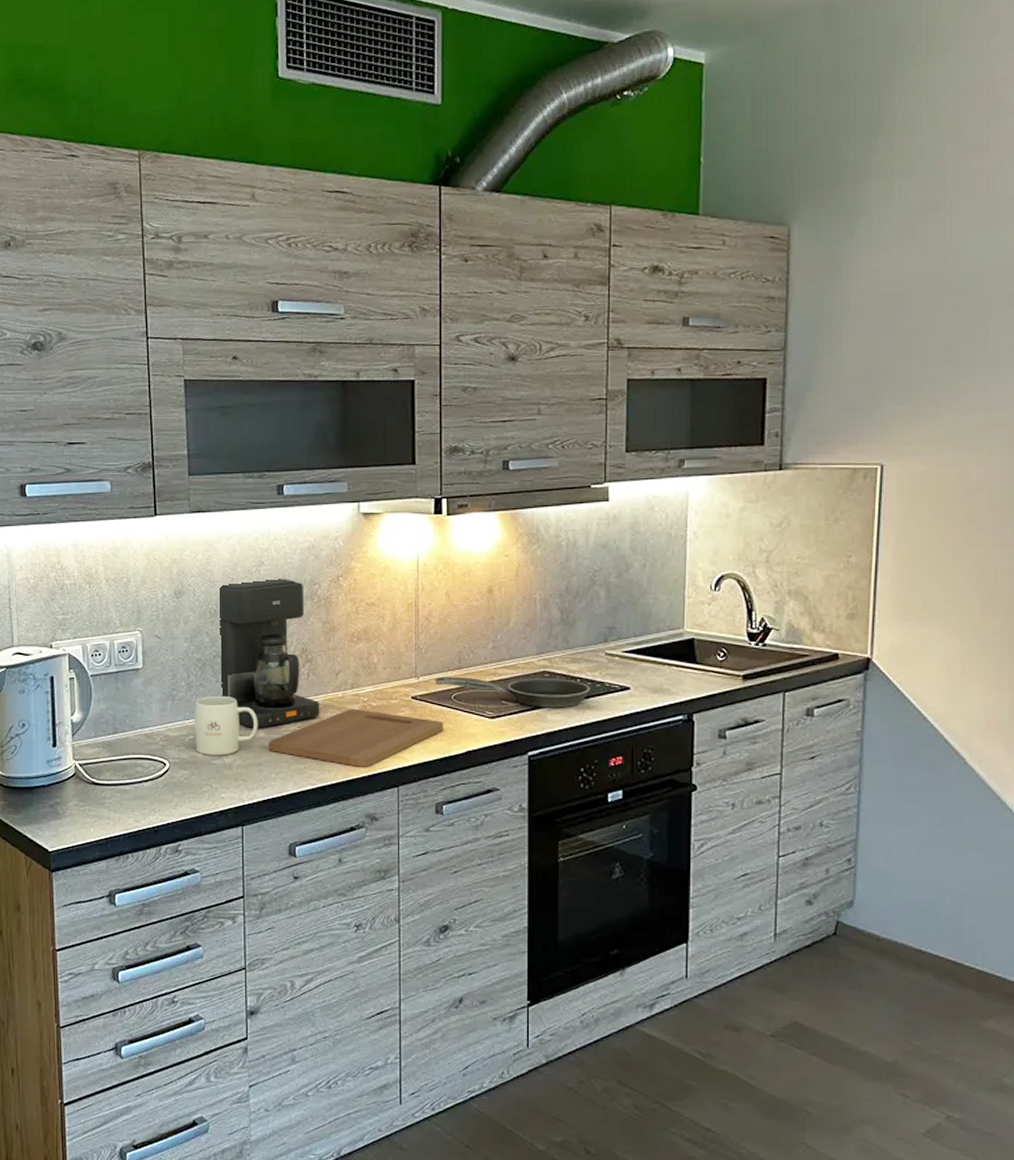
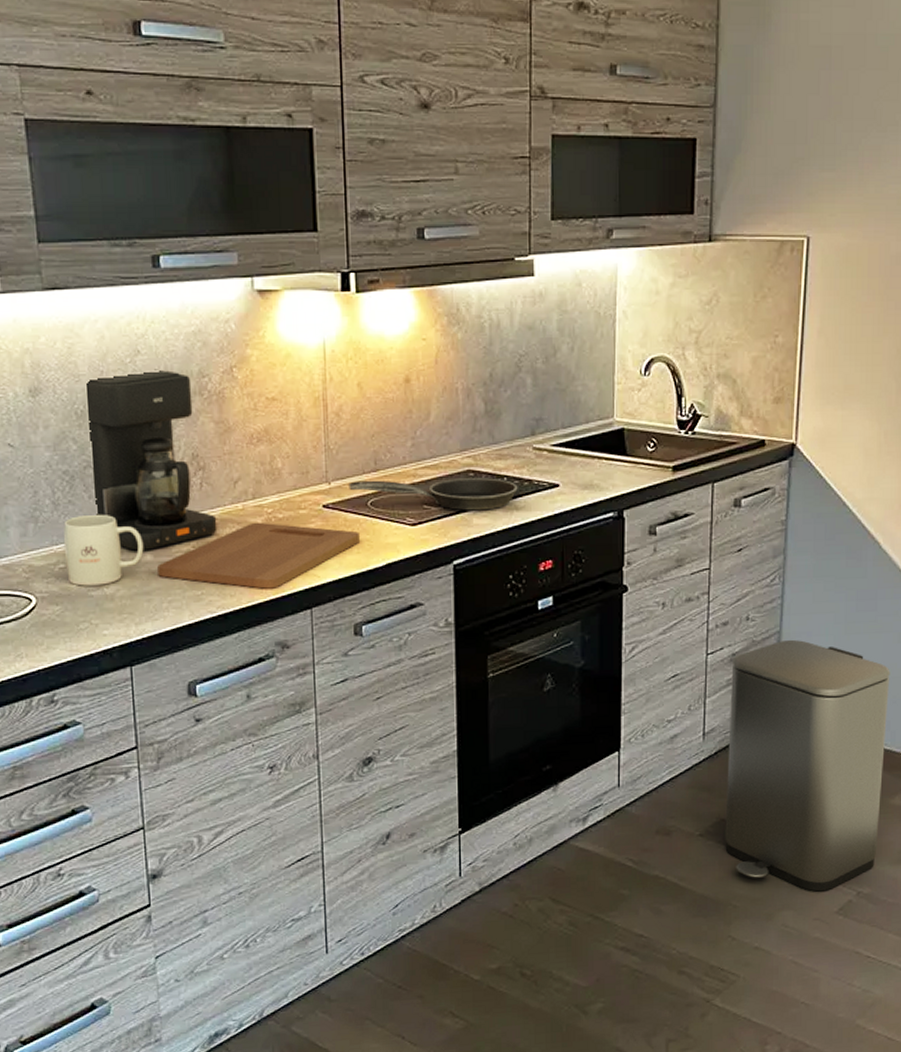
pedal bin: none [798,848,980,1110] -> present [725,639,890,892]

